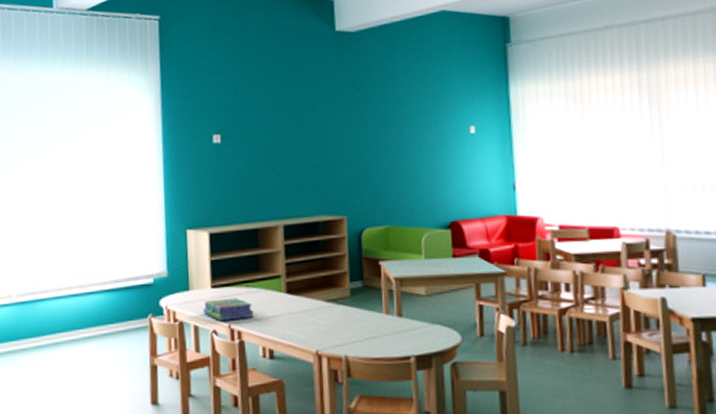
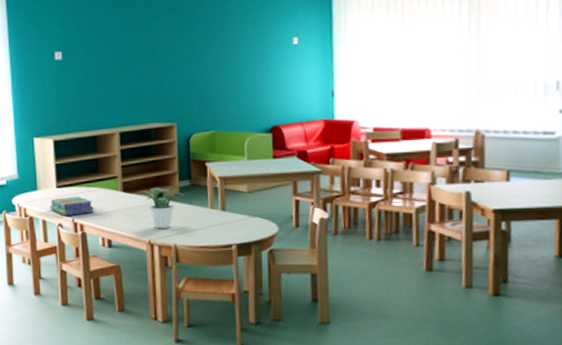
potted plant: none [301,288,355,338] -> present [136,187,184,229]

